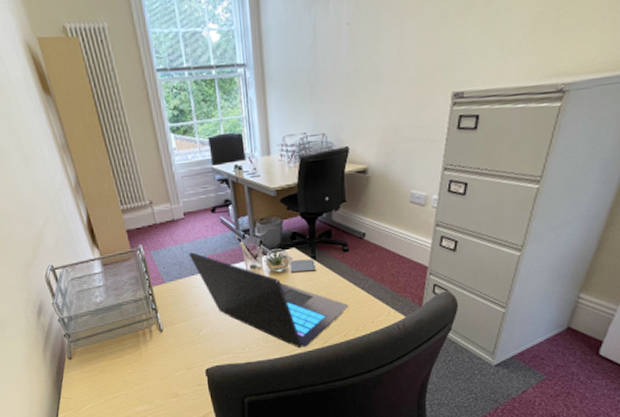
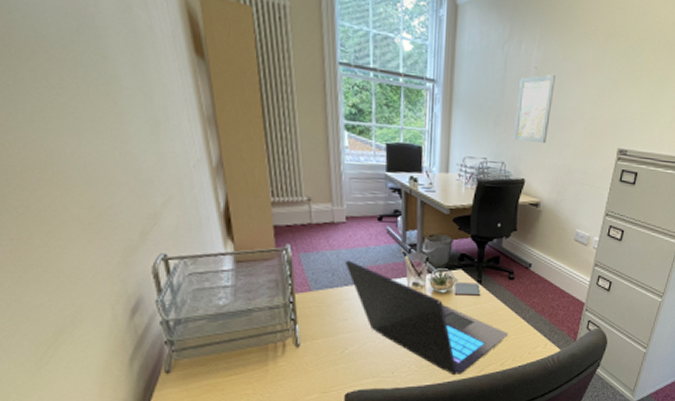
wall art: none [331,25,371,108] -> present [513,74,555,144]

